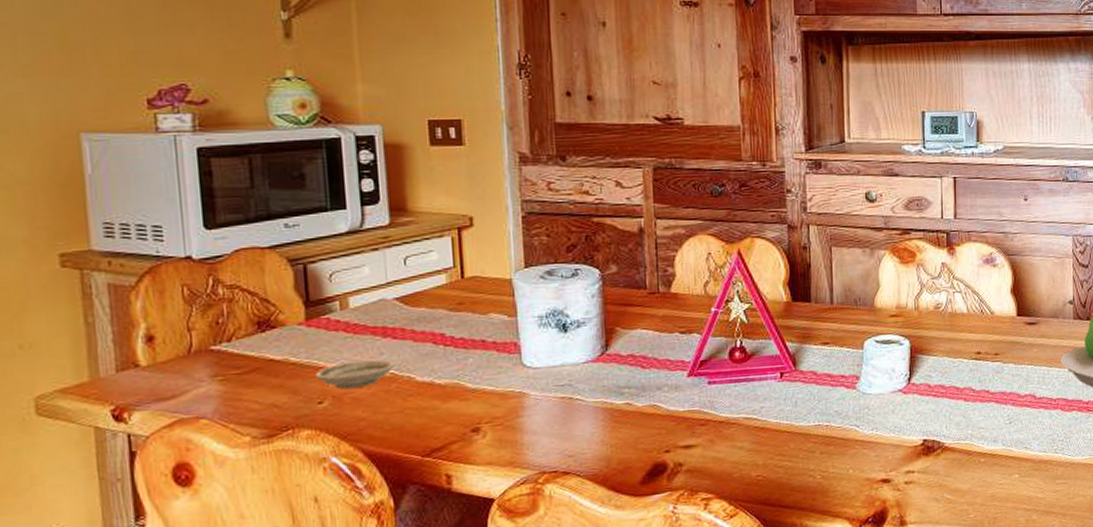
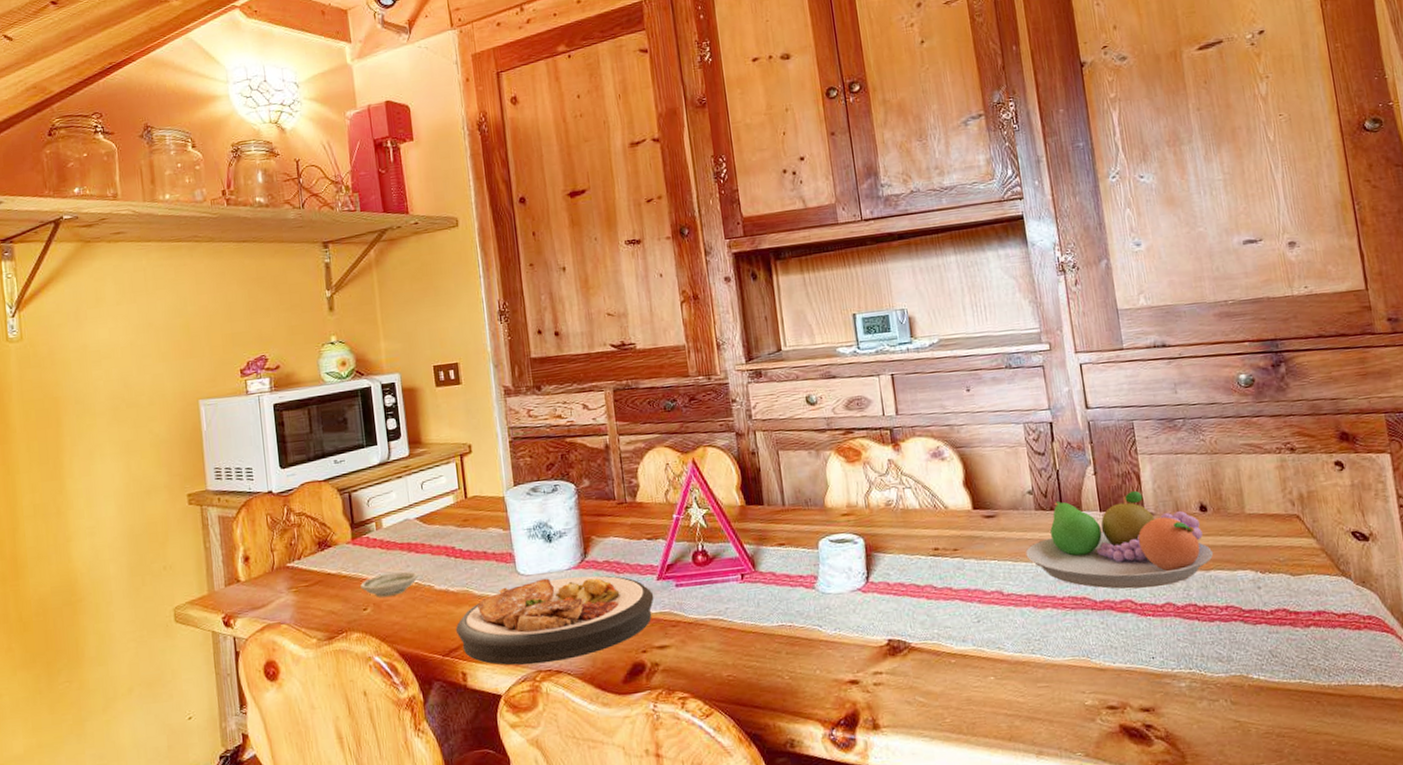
plate: none [440,370,683,467] -> present [455,575,654,666]

